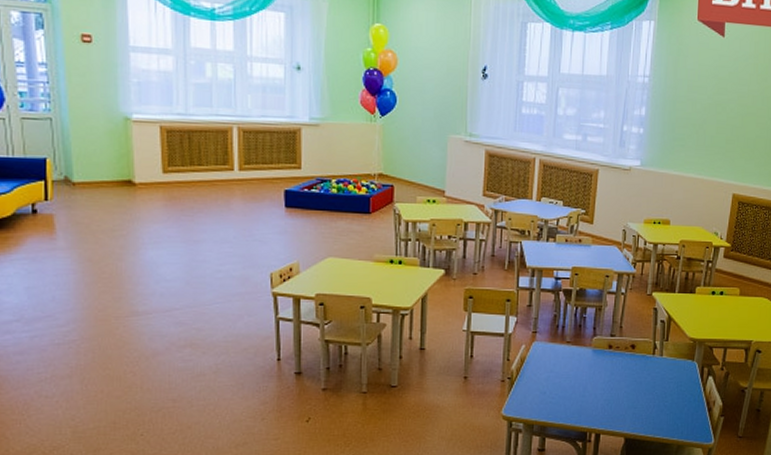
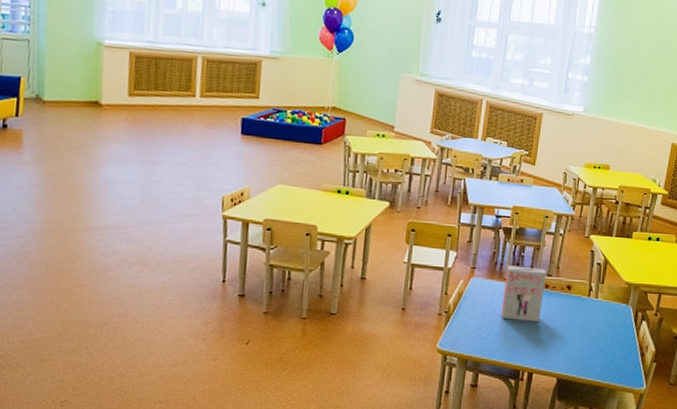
board game: none [565,328,609,384] -> present [501,265,546,323]

